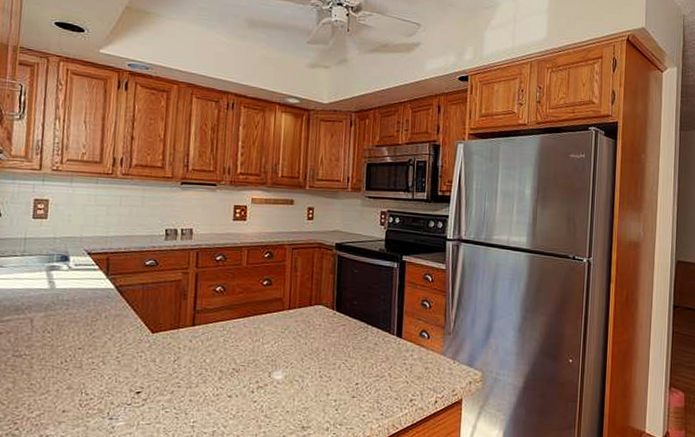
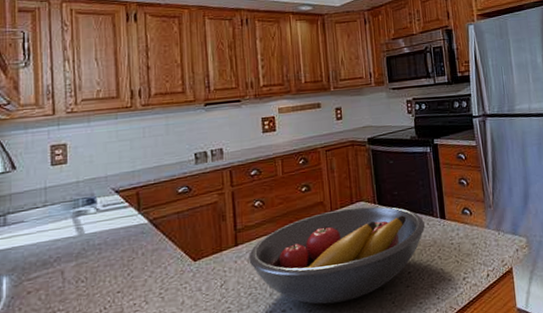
fruit bowl: none [203,309,381,399] -> present [248,206,426,304]

